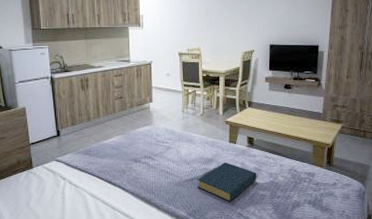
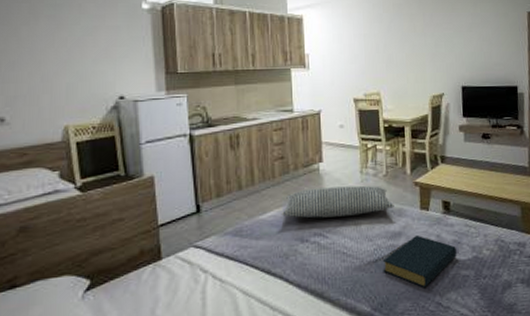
pillow: none [120,122,208,145] -> present [281,185,394,218]

